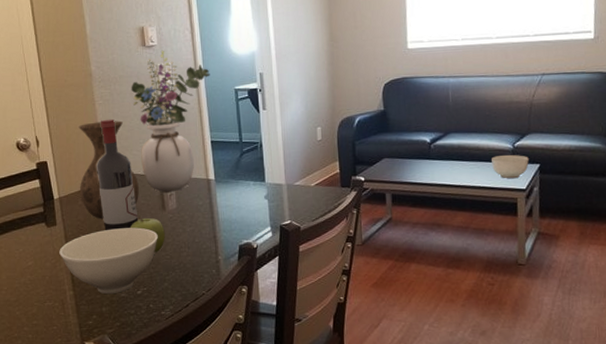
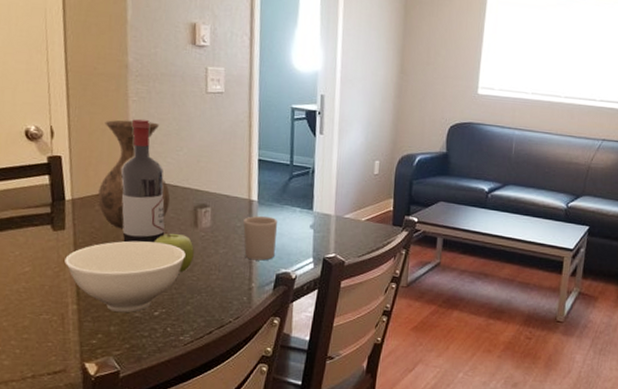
bouquet: present [131,50,210,192] -> none [173,52,266,208]
mug: none [205,193,236,235] -> present [243,216,277,261]
bowl: present [492,154,530,179] -> none [544,212,581,238]

